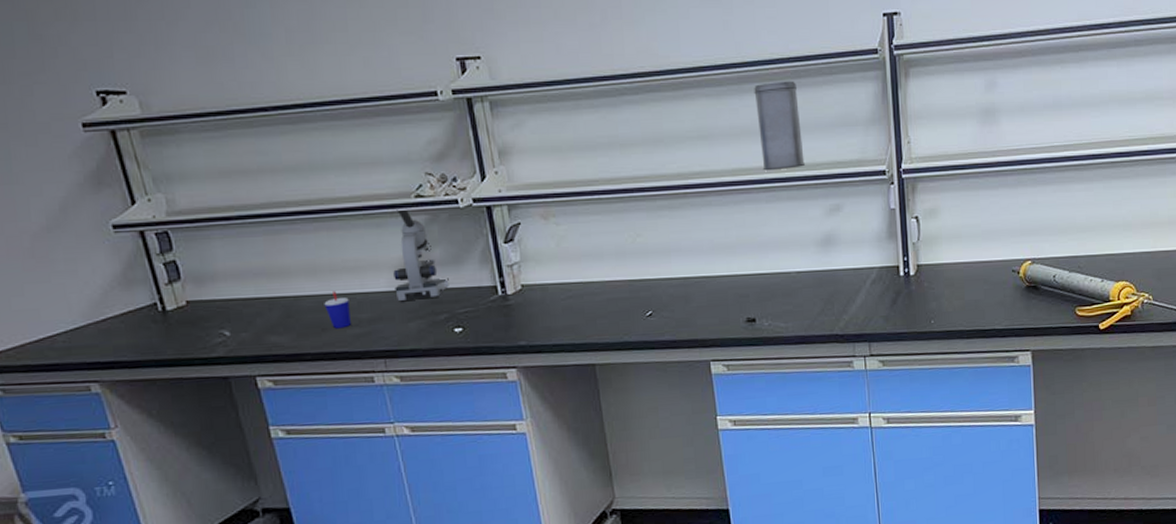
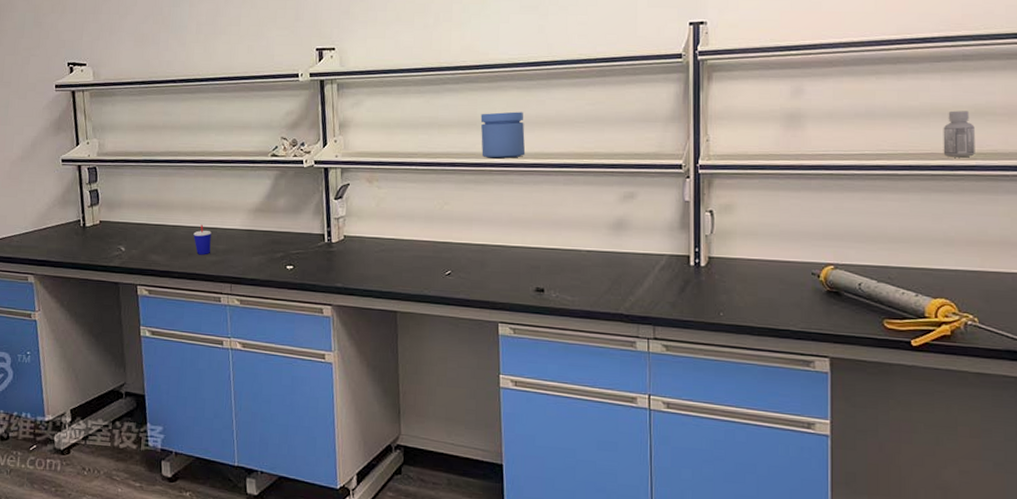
microscope: present [393,208,449,302] -> none [246,164,288,239]
jar: none [667,123,722,179] -> present [480,112,526,159]
canister: present [754,81,806,171] -> none [561,78,604,157]
medicine bottle: none [1120,97,1147,144] -> present [943,111,975,158]

